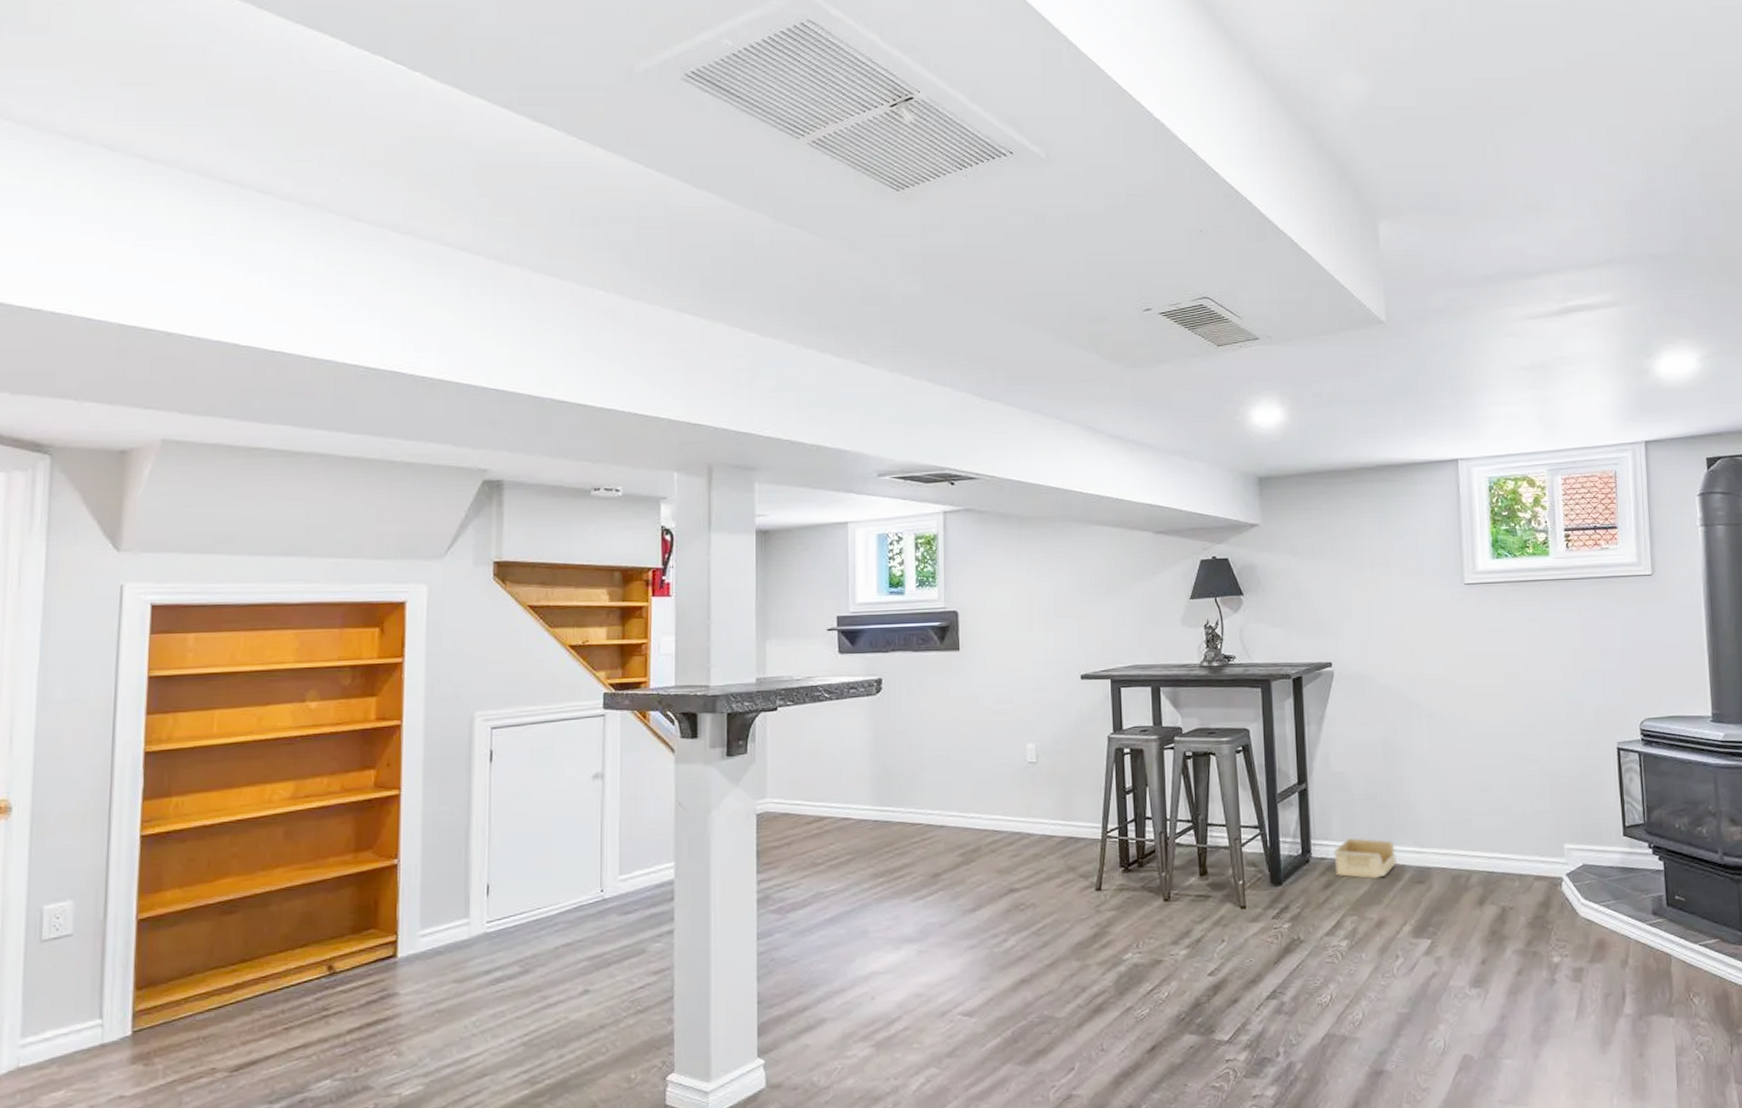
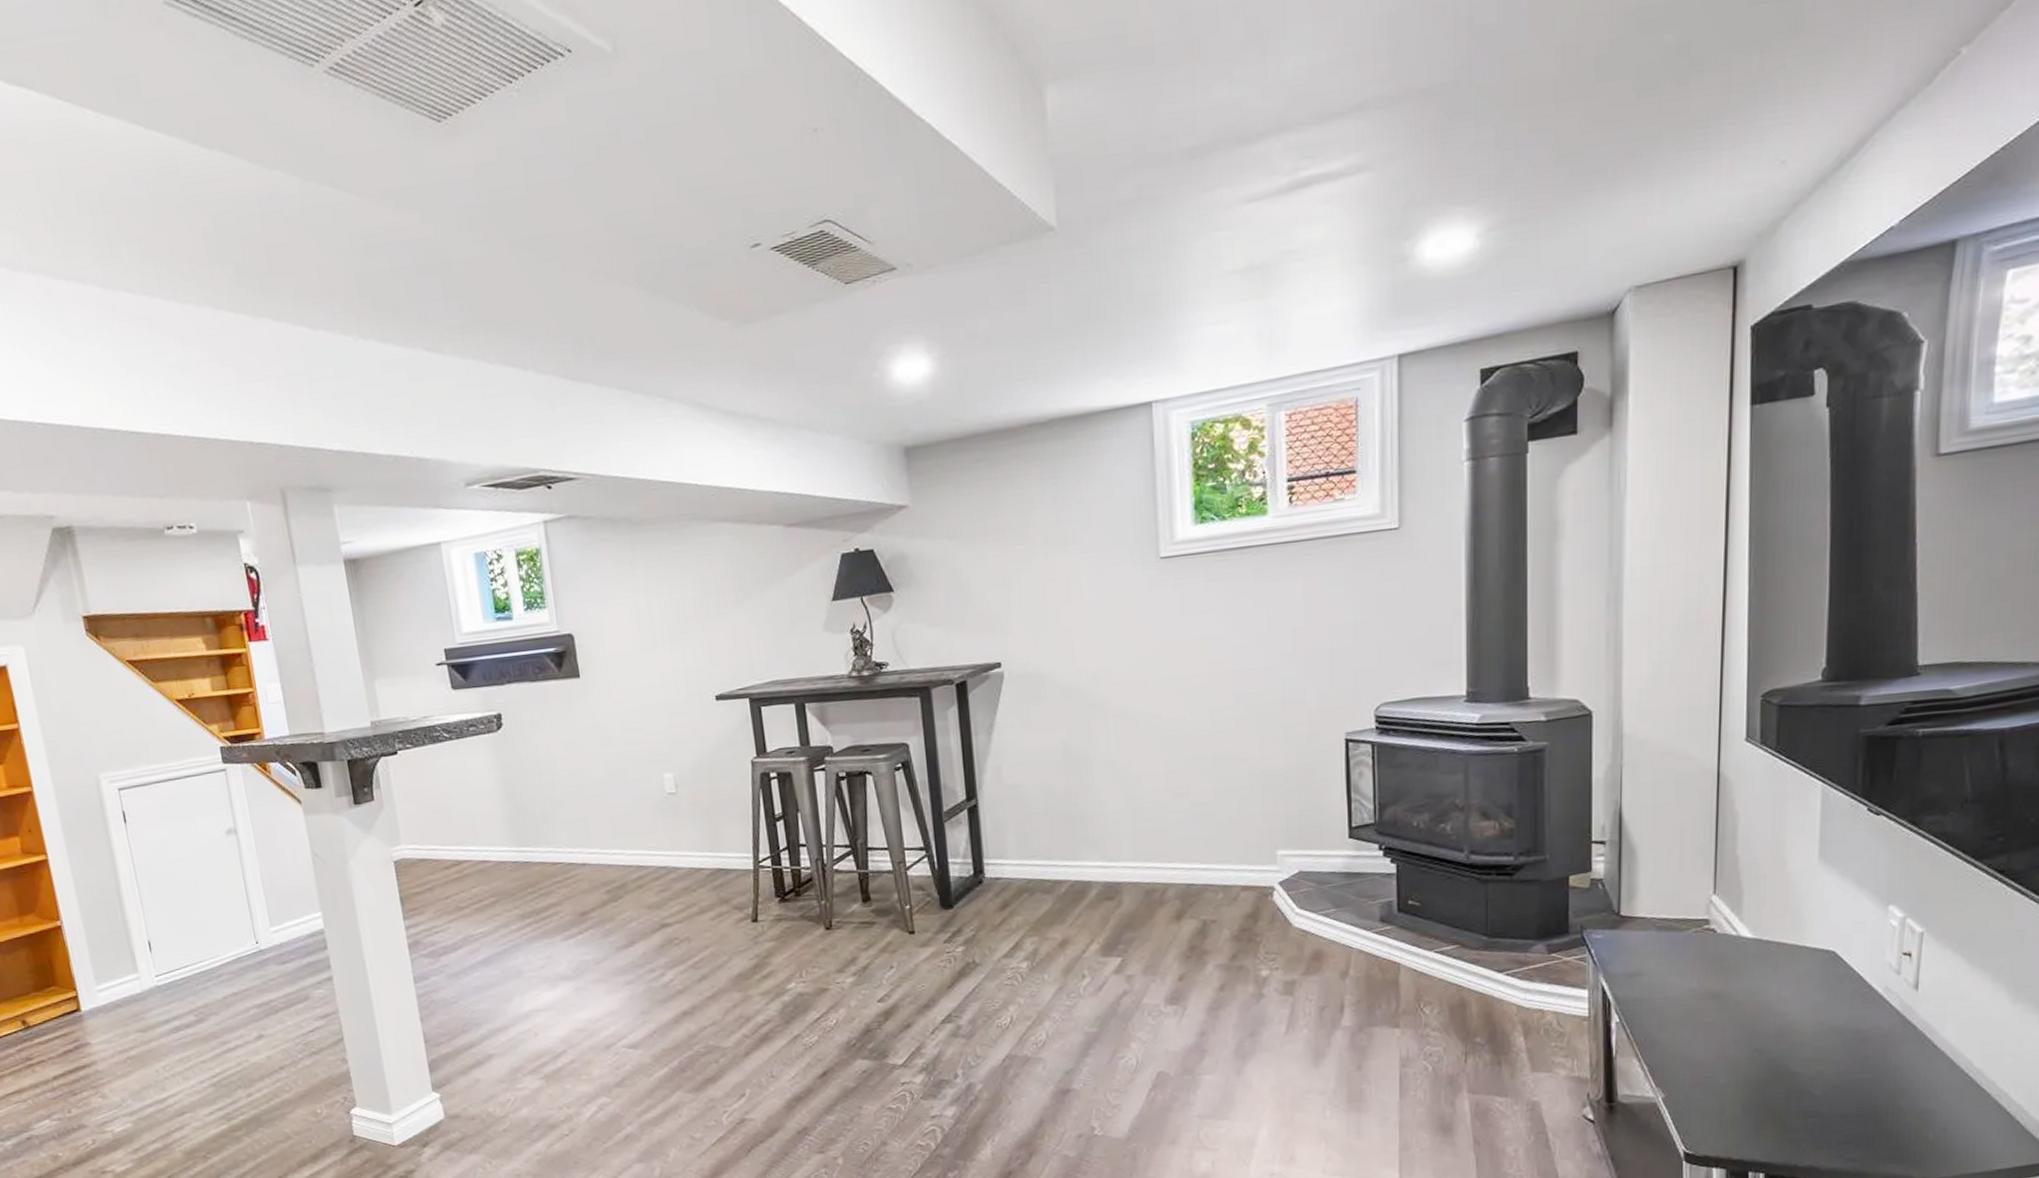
storage bin: present [1333,837,1397,879] -> none [1009,854,1081,898]

